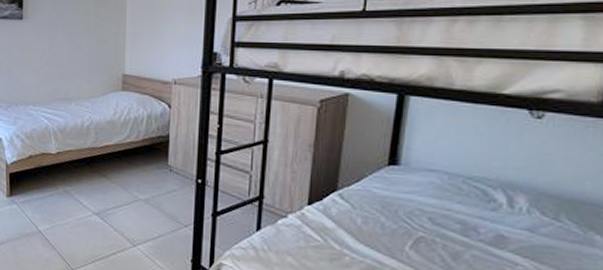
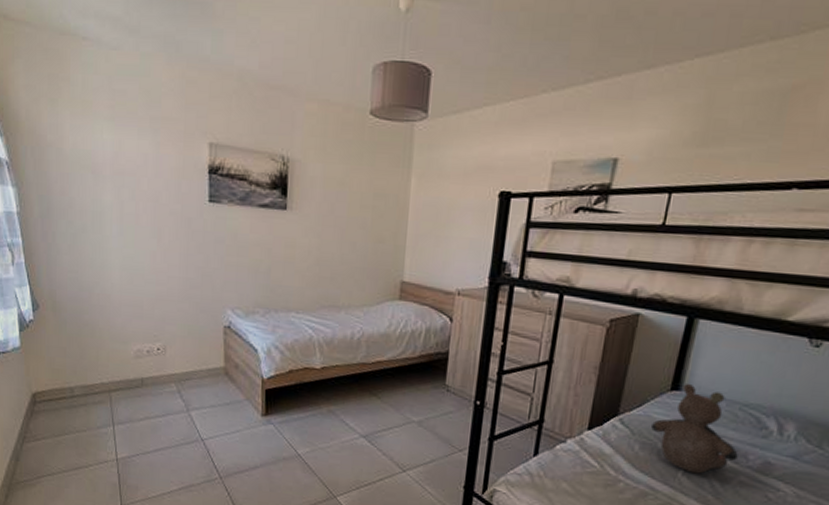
teddy bear: none [372,159,467,248] -> present [651,384,738,474]

